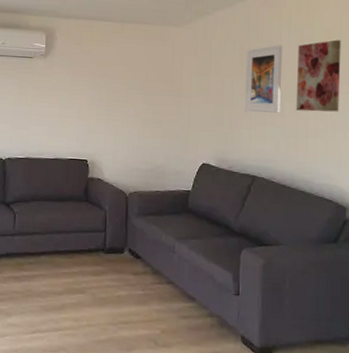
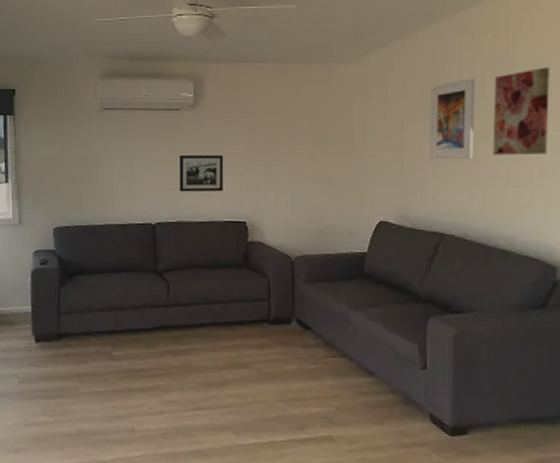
picture frame: none [28,97,70,132] -> present [179,154,224,192]

